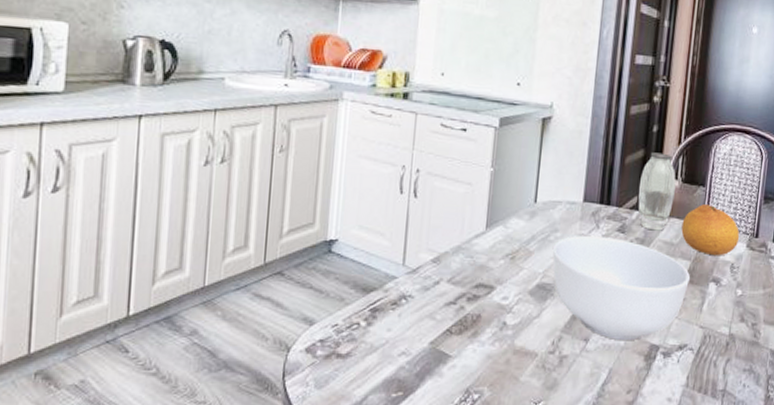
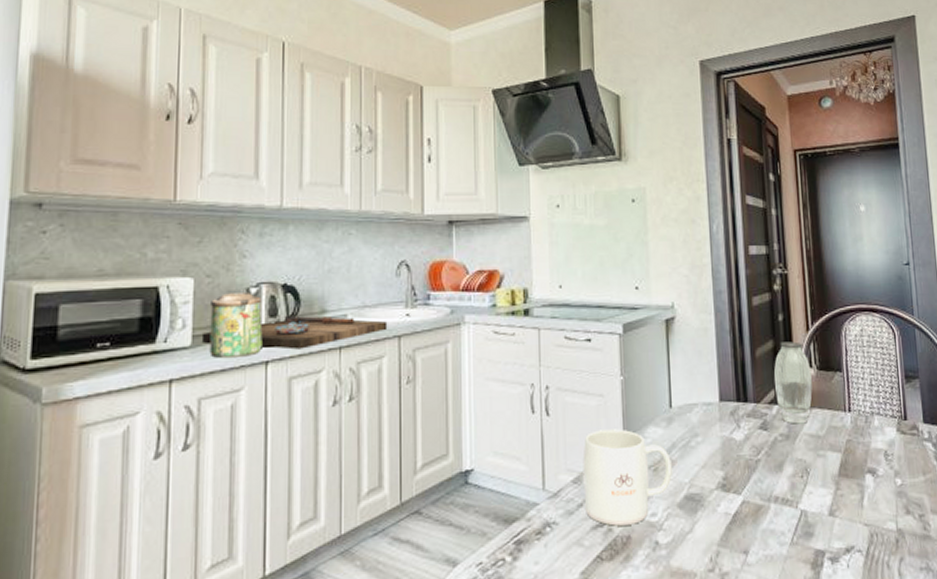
cutting board: none [74,71,265,108] -> present [201,315,388,350]
canister: none [82,42,138,110] -> present [209,293,263,359]
mug: none [441,216,529,305] -> present [582,429,672,526]
bowl: present [552,235,691,341] -> none [695,436,845,550]
fruit: present [681,204,740,256] -> none [825,390,888,445]

